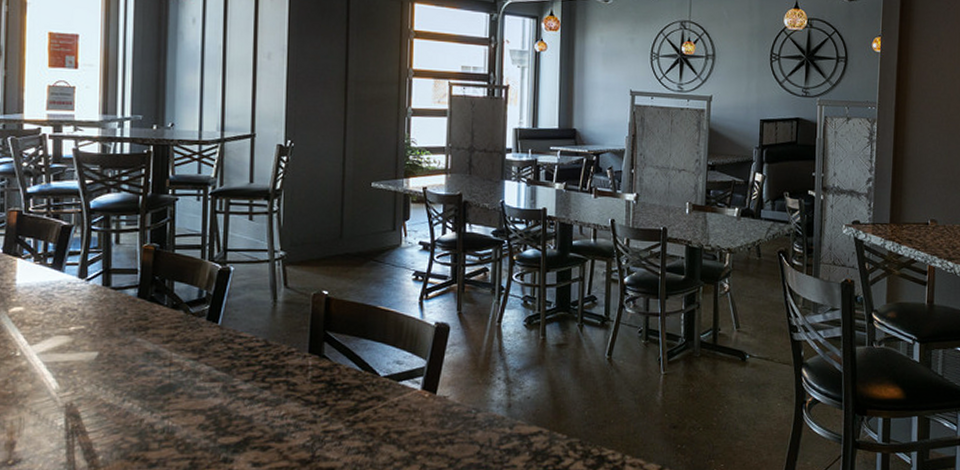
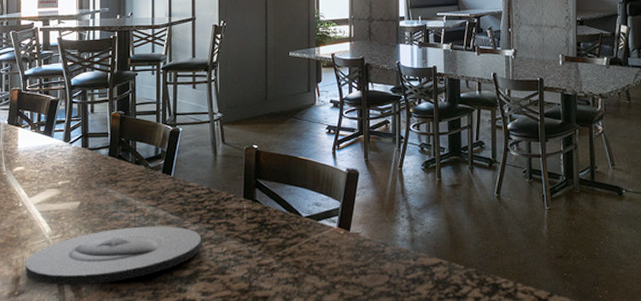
plate: none [23,383,255,453] -> present [25,226,202,285]

